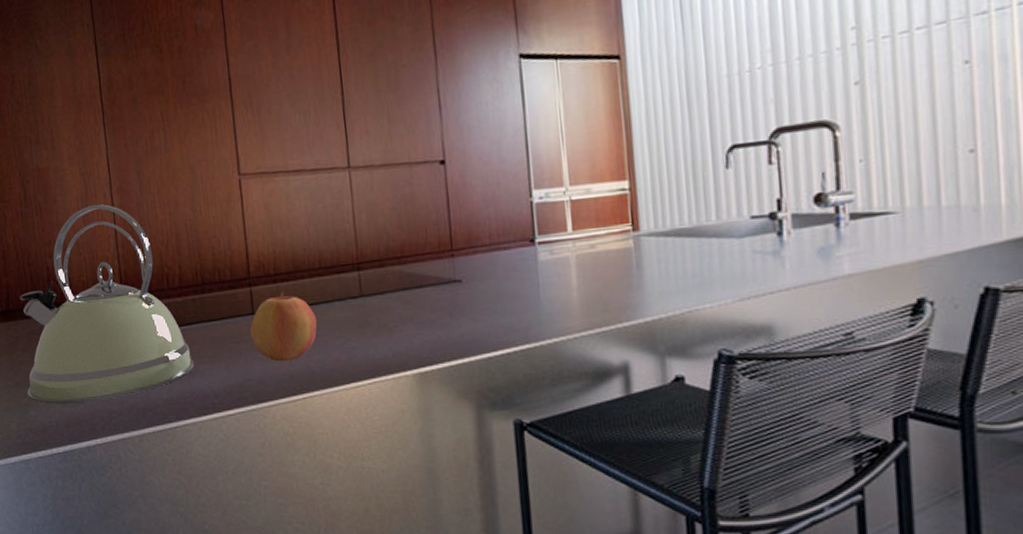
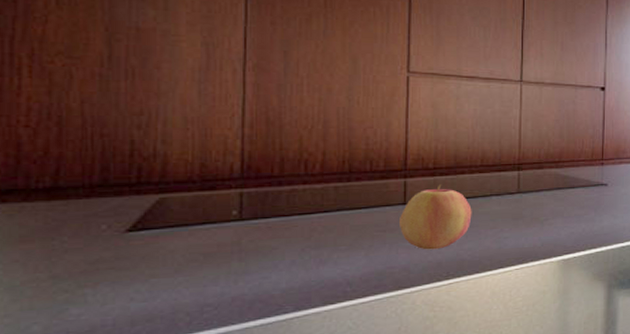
kettle: present [19,204,194,404] -> none [70,78,327,300]

